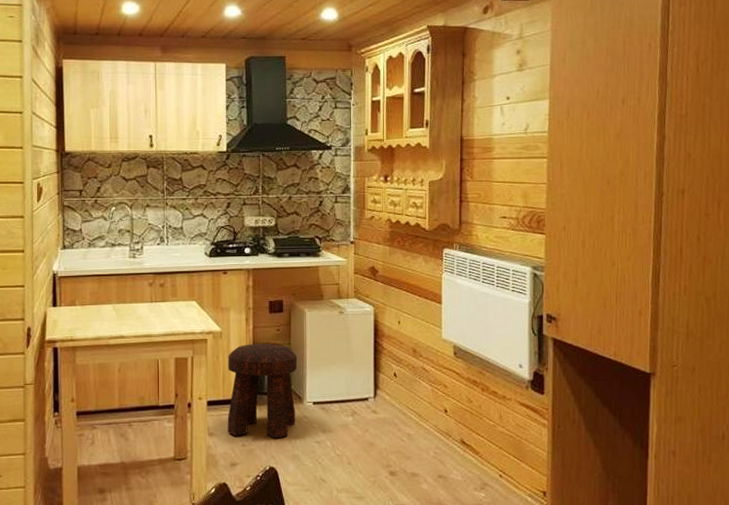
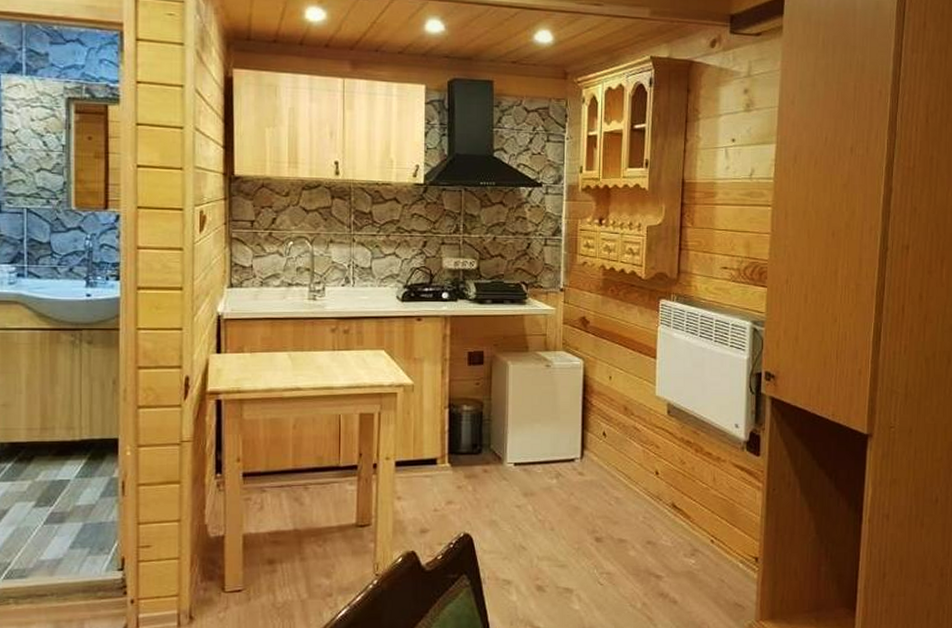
stool: present [227,344,298,439] -> none [417,399,498,503]

